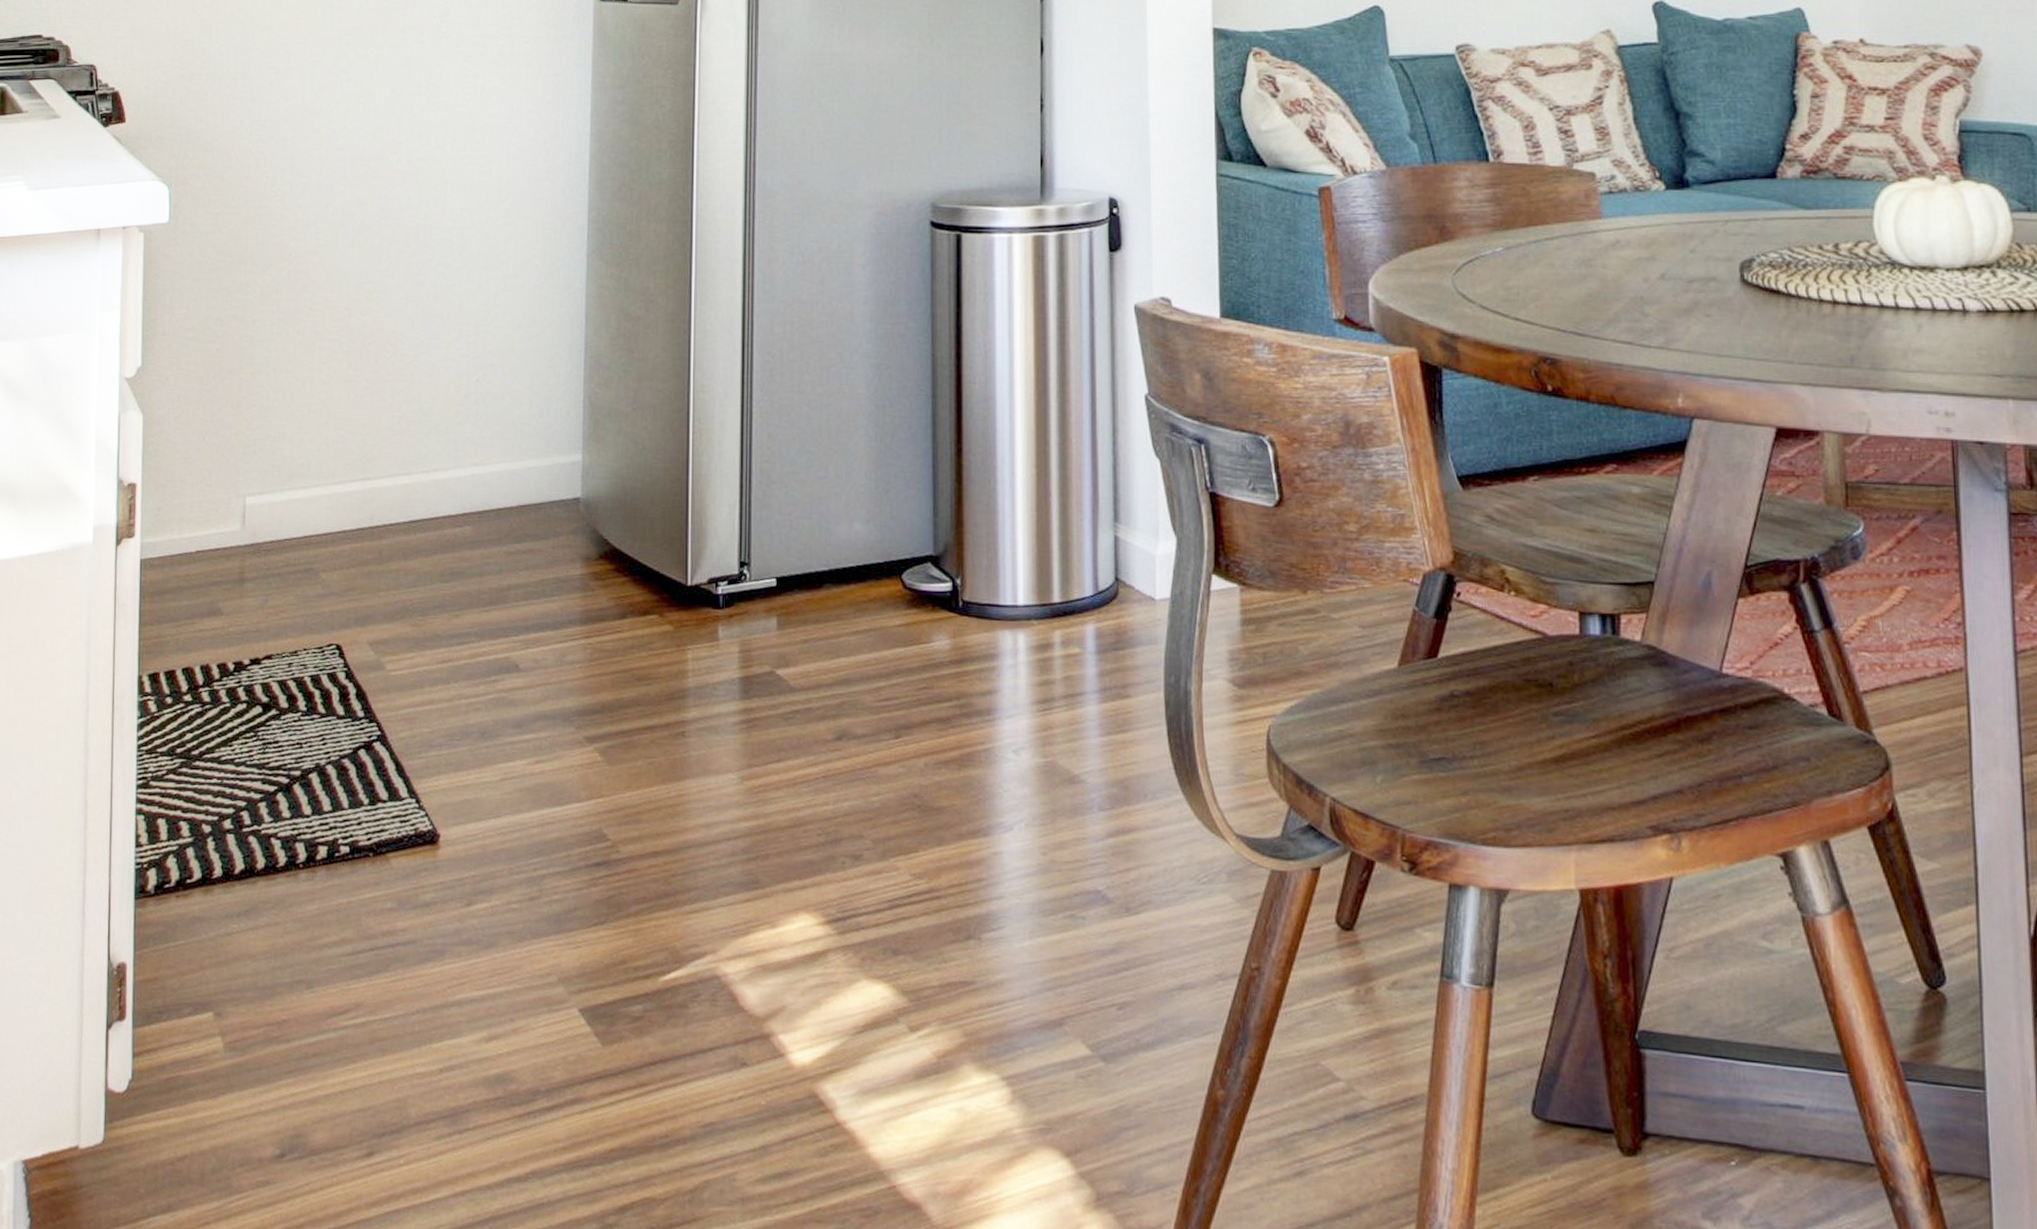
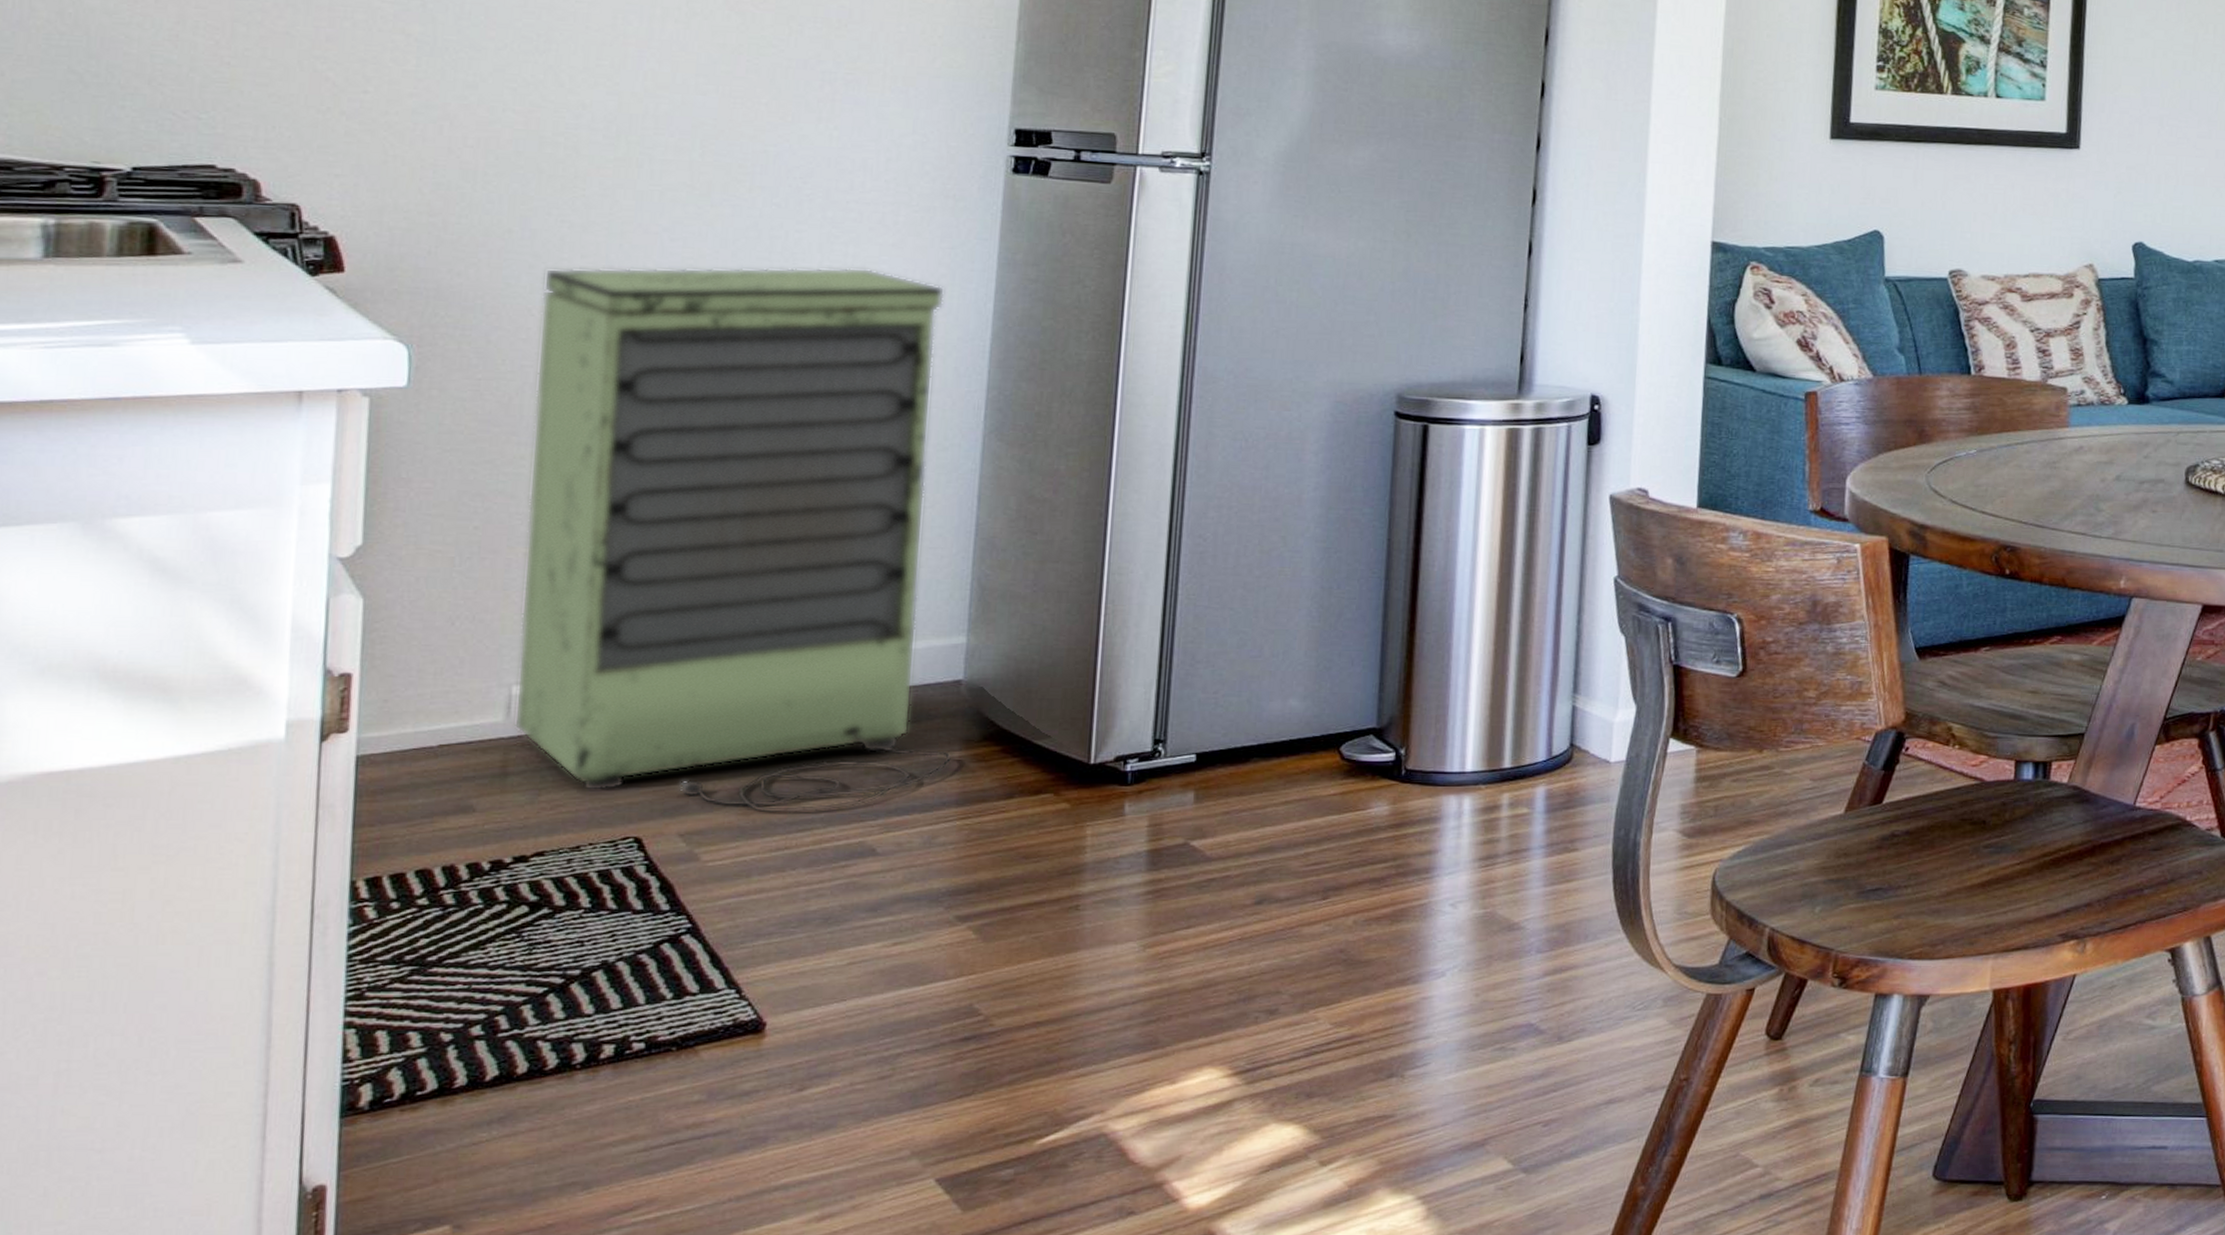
storage cabinet: none [247,98,577,628] -> present [513,267,954,815]

